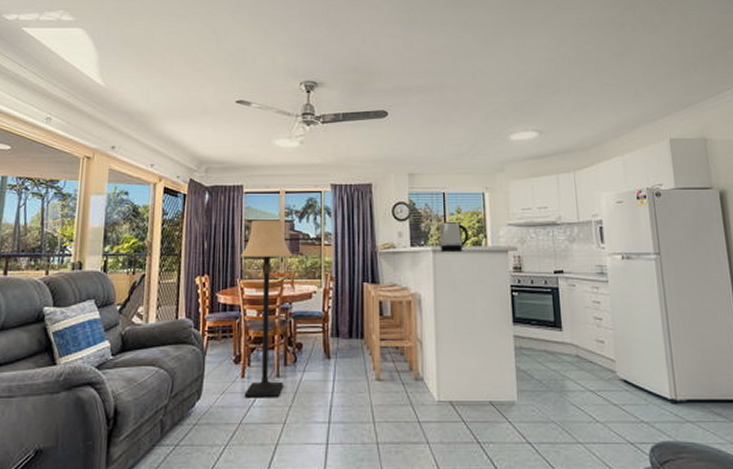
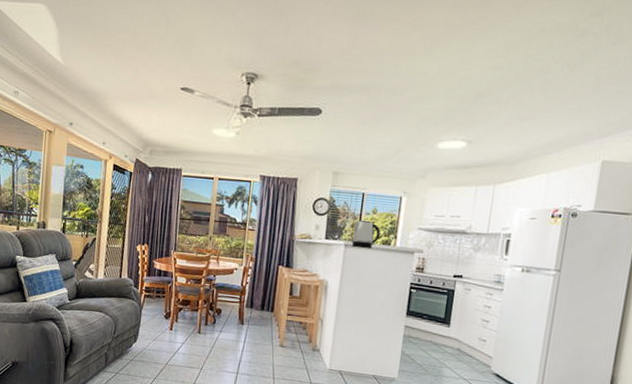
lamp: present [240,220,293,398] -> none [171,201,220,349]

